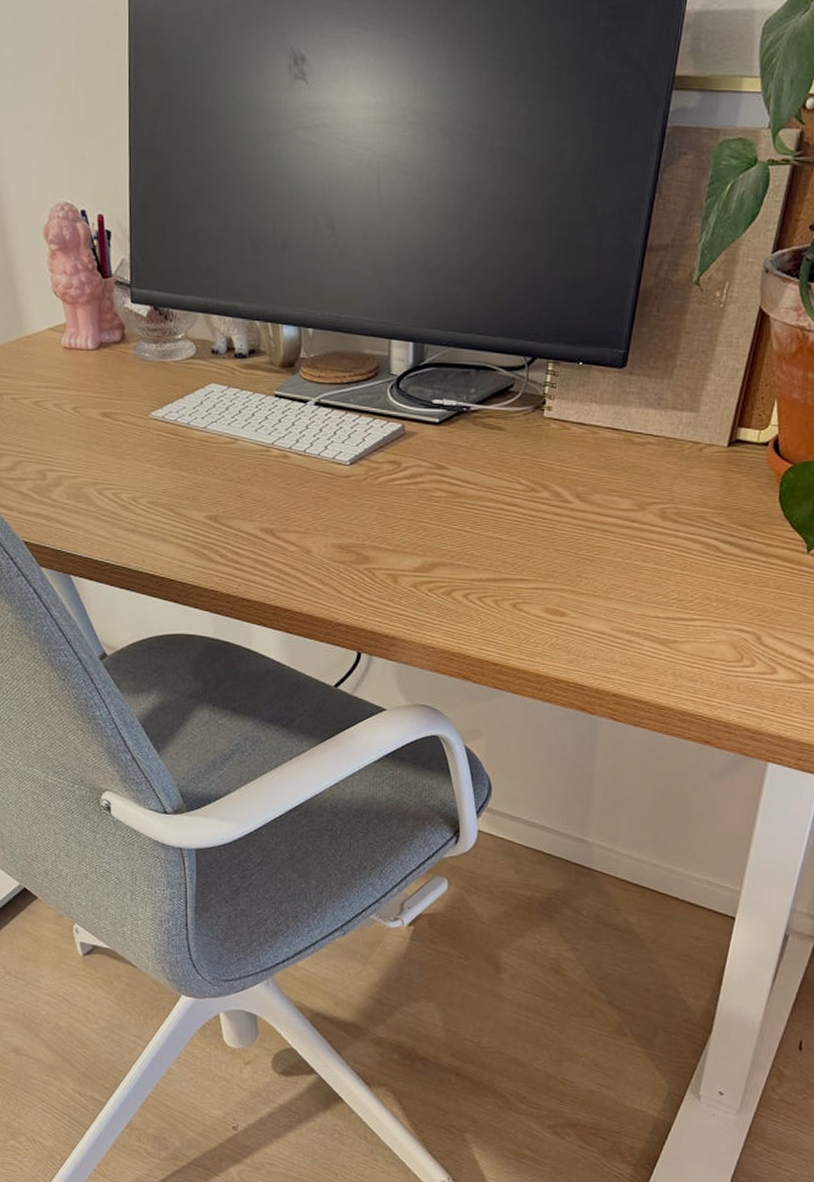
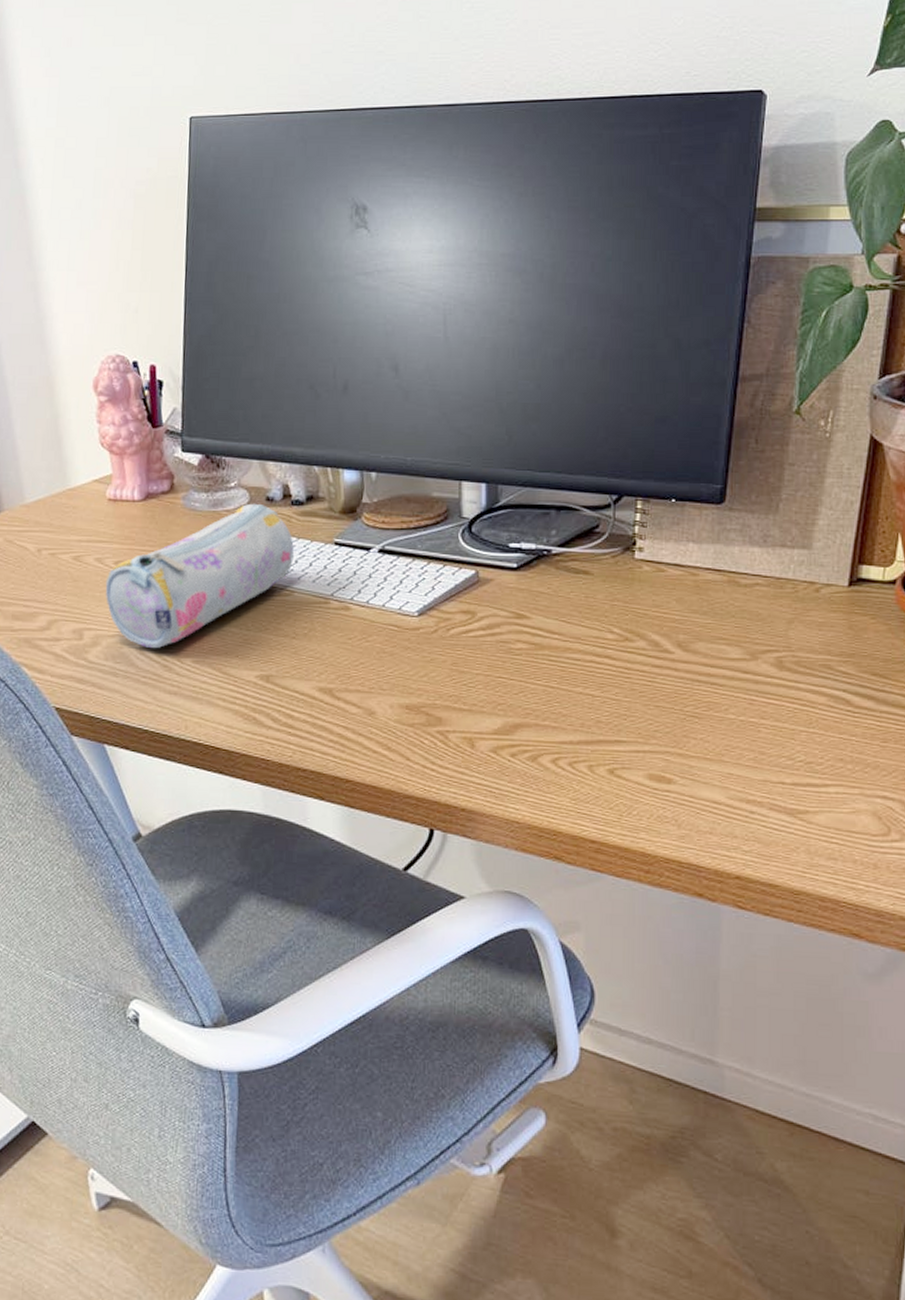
pencil case: none [64,355,238,489] -> present [105,503,294,648]

